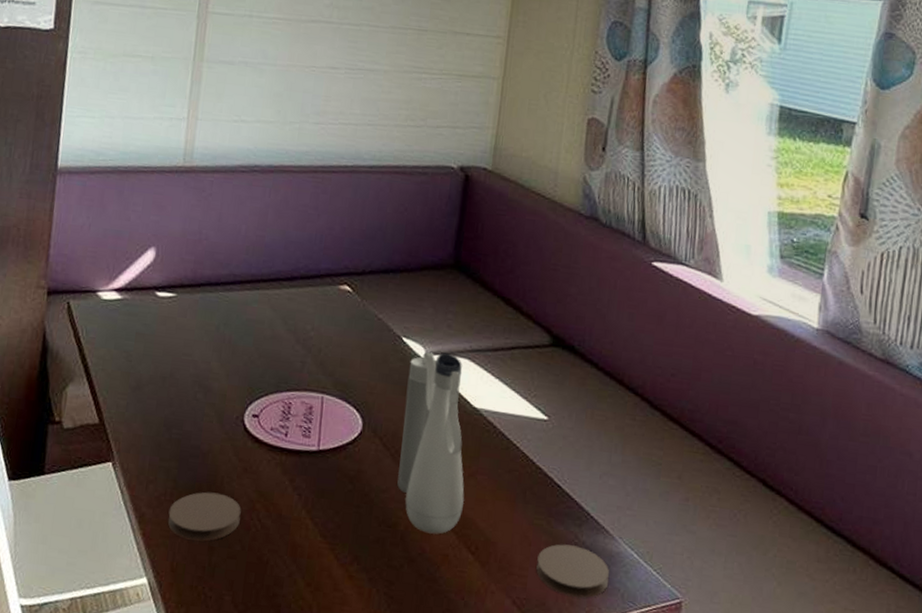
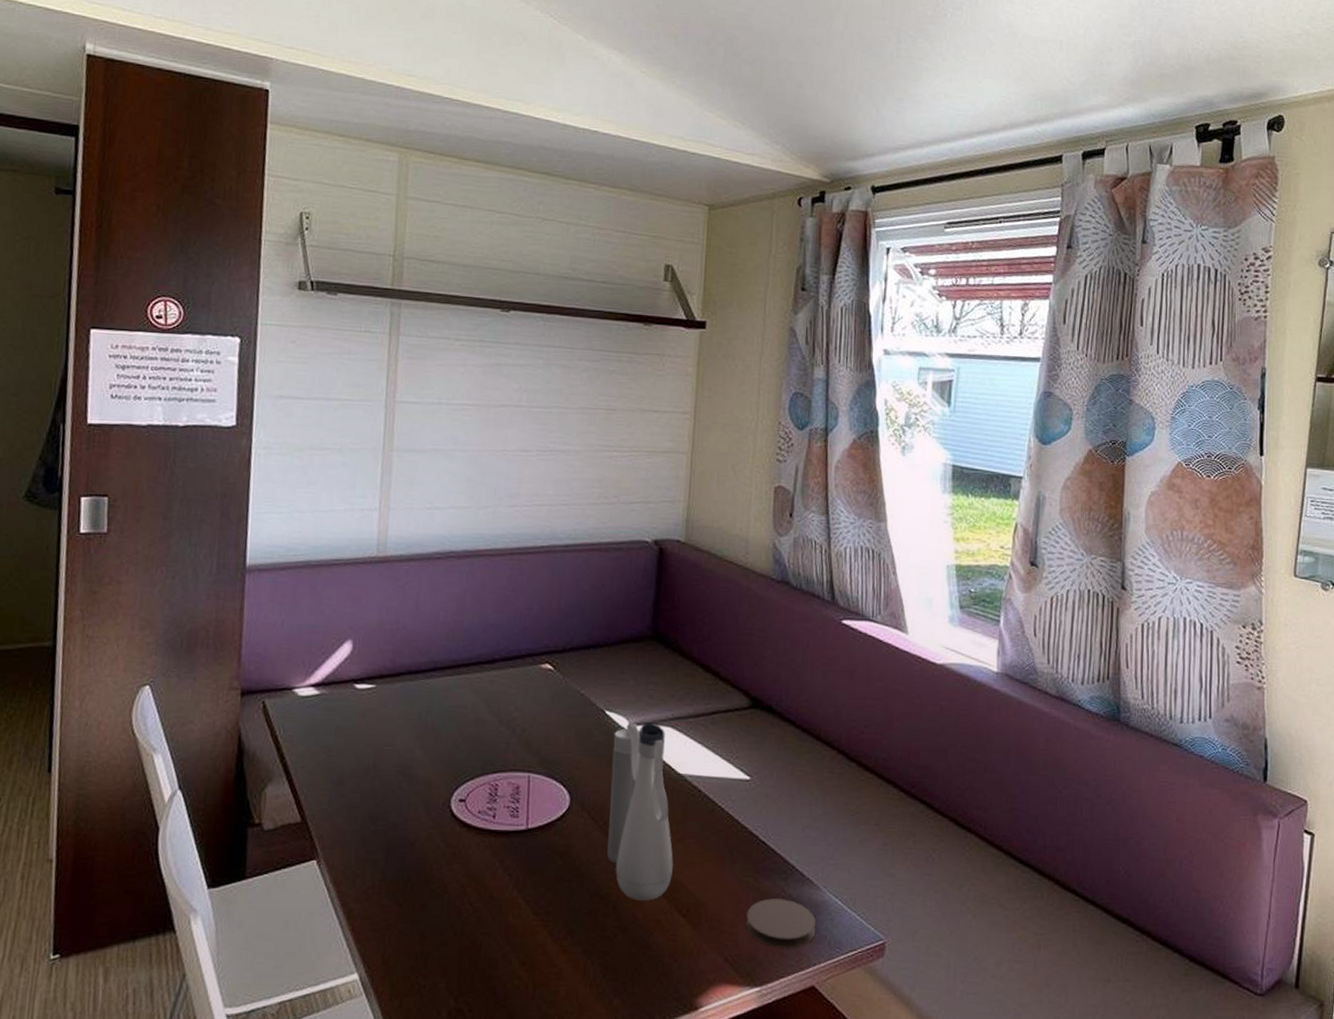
coaster: present [167,491,241,541] -> none [377,880,452,931]

